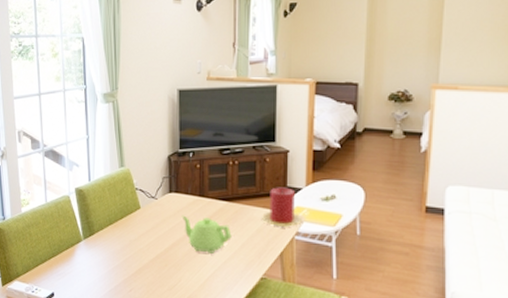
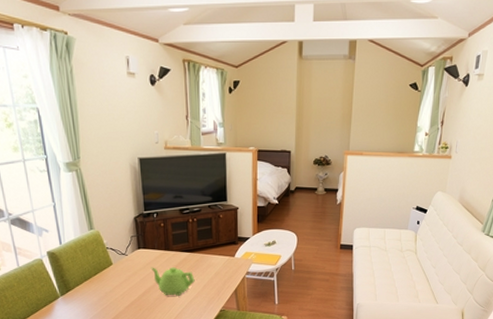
candle: present [262,187,302,227] -> none [219,237,251,269]

